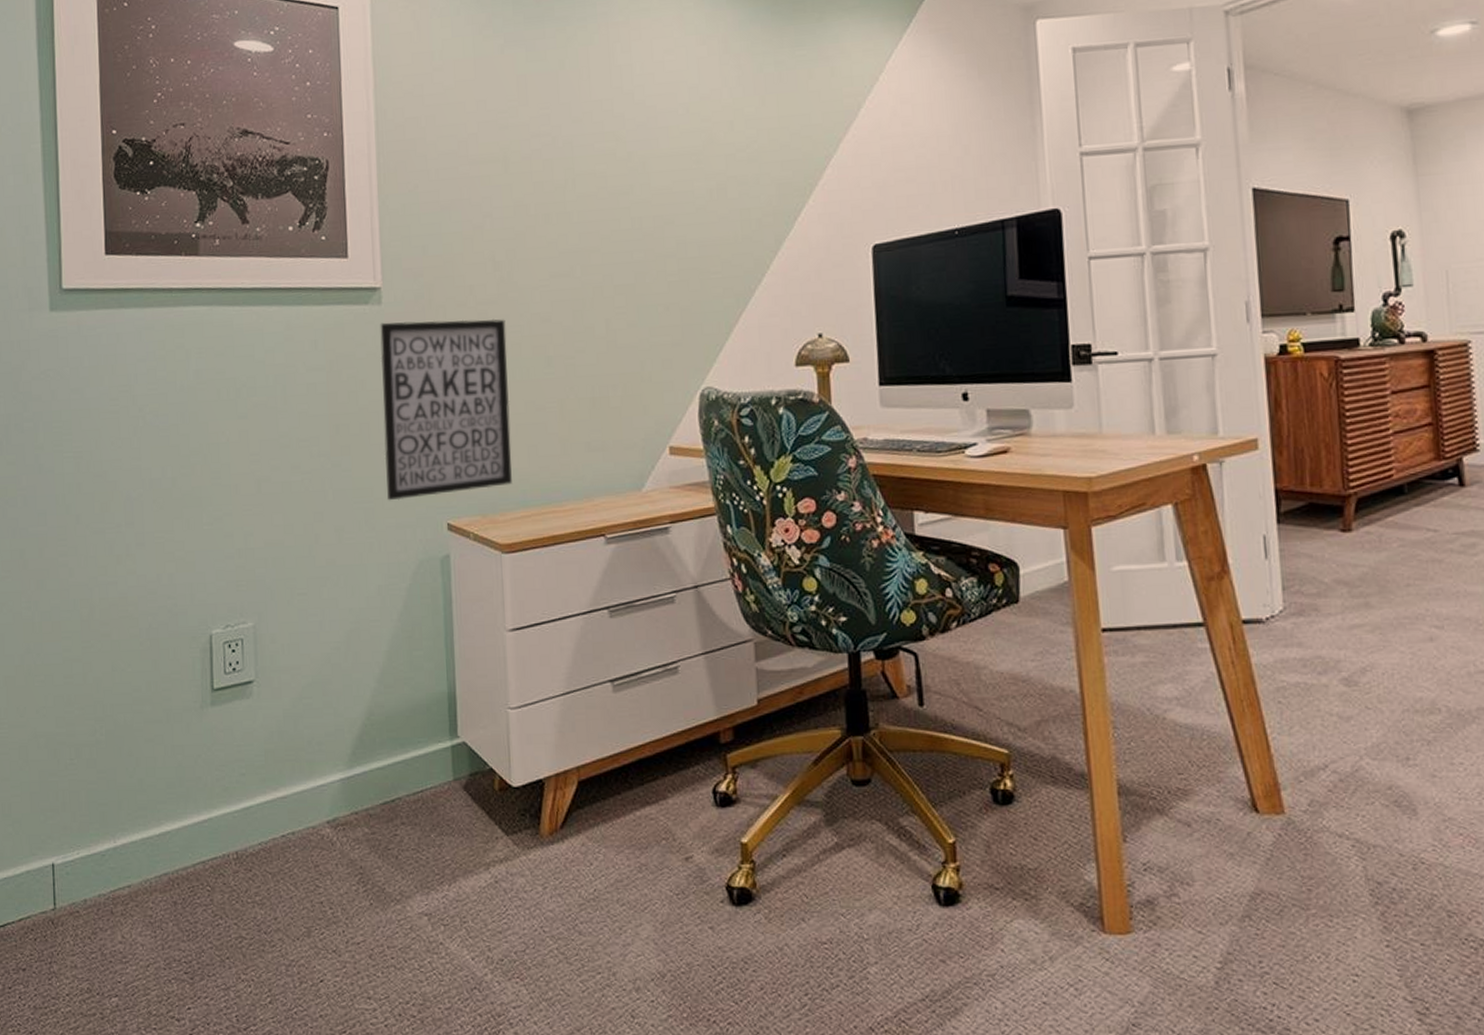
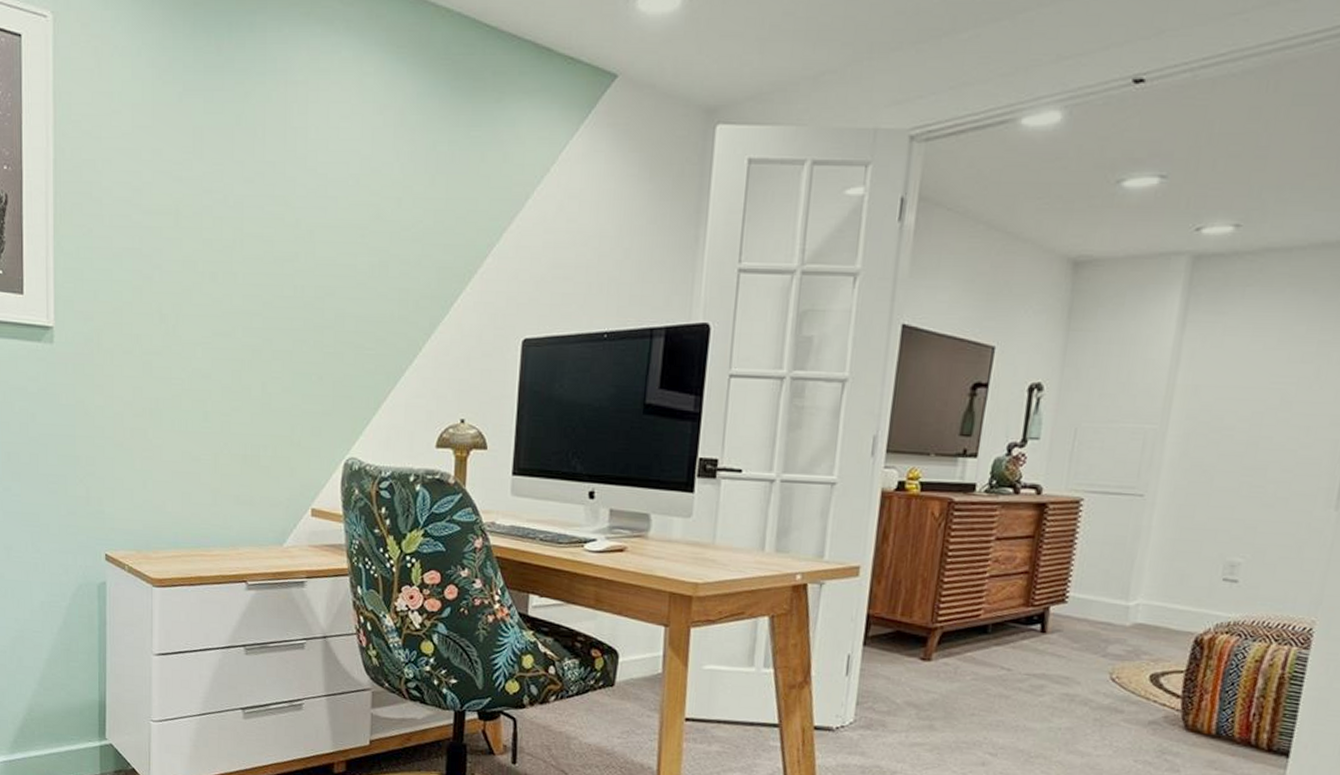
wall art: present [380,318,512,501] -> none [50,361,168,528]

